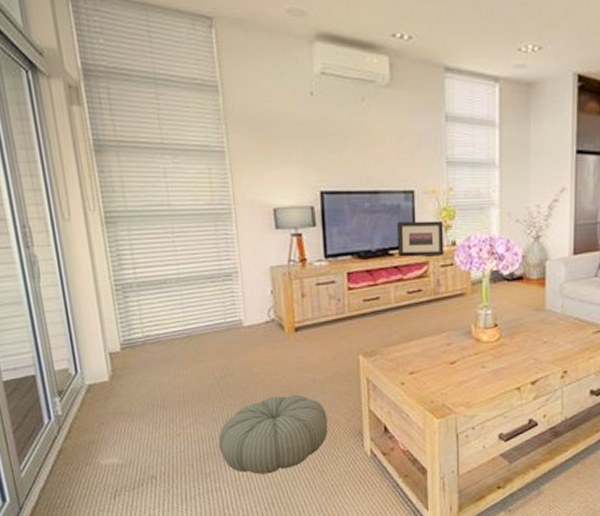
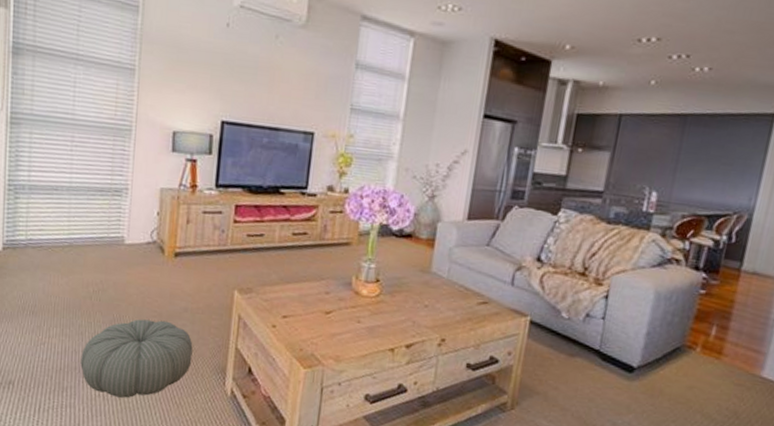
picture frame: present [397,220,444,257] -> none [289,161,339,202]

